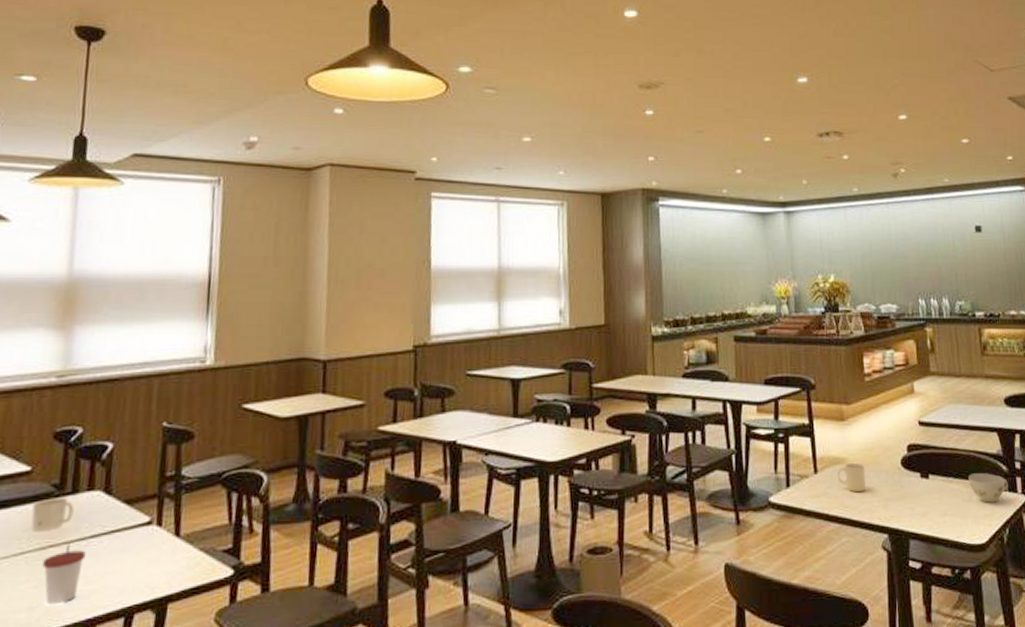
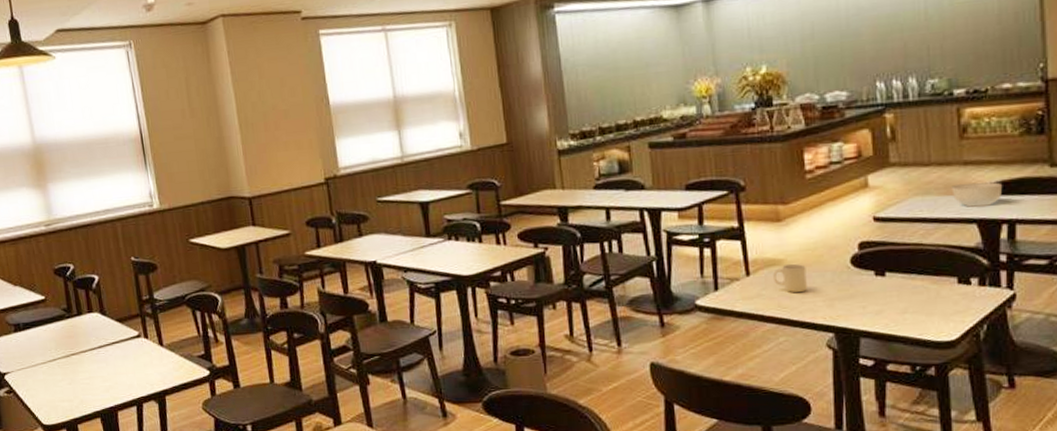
mug: present [30,497,74,534] -> none [53,318,83,346]
cup: present [42,544,86,606] -> none [70,353,99,397]
teacup: present [968,473,1008,503] -> none [936,268,989,299]
bowl: none [977,394,1015,418] -> present [951,182,1003,208]

